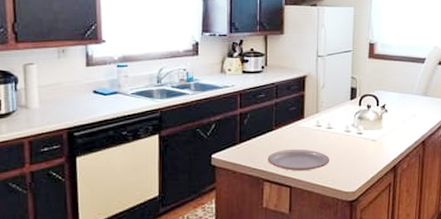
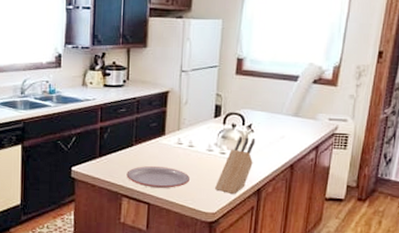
knife block: none [354,116,389,173] -> present [215,136,256,195]

